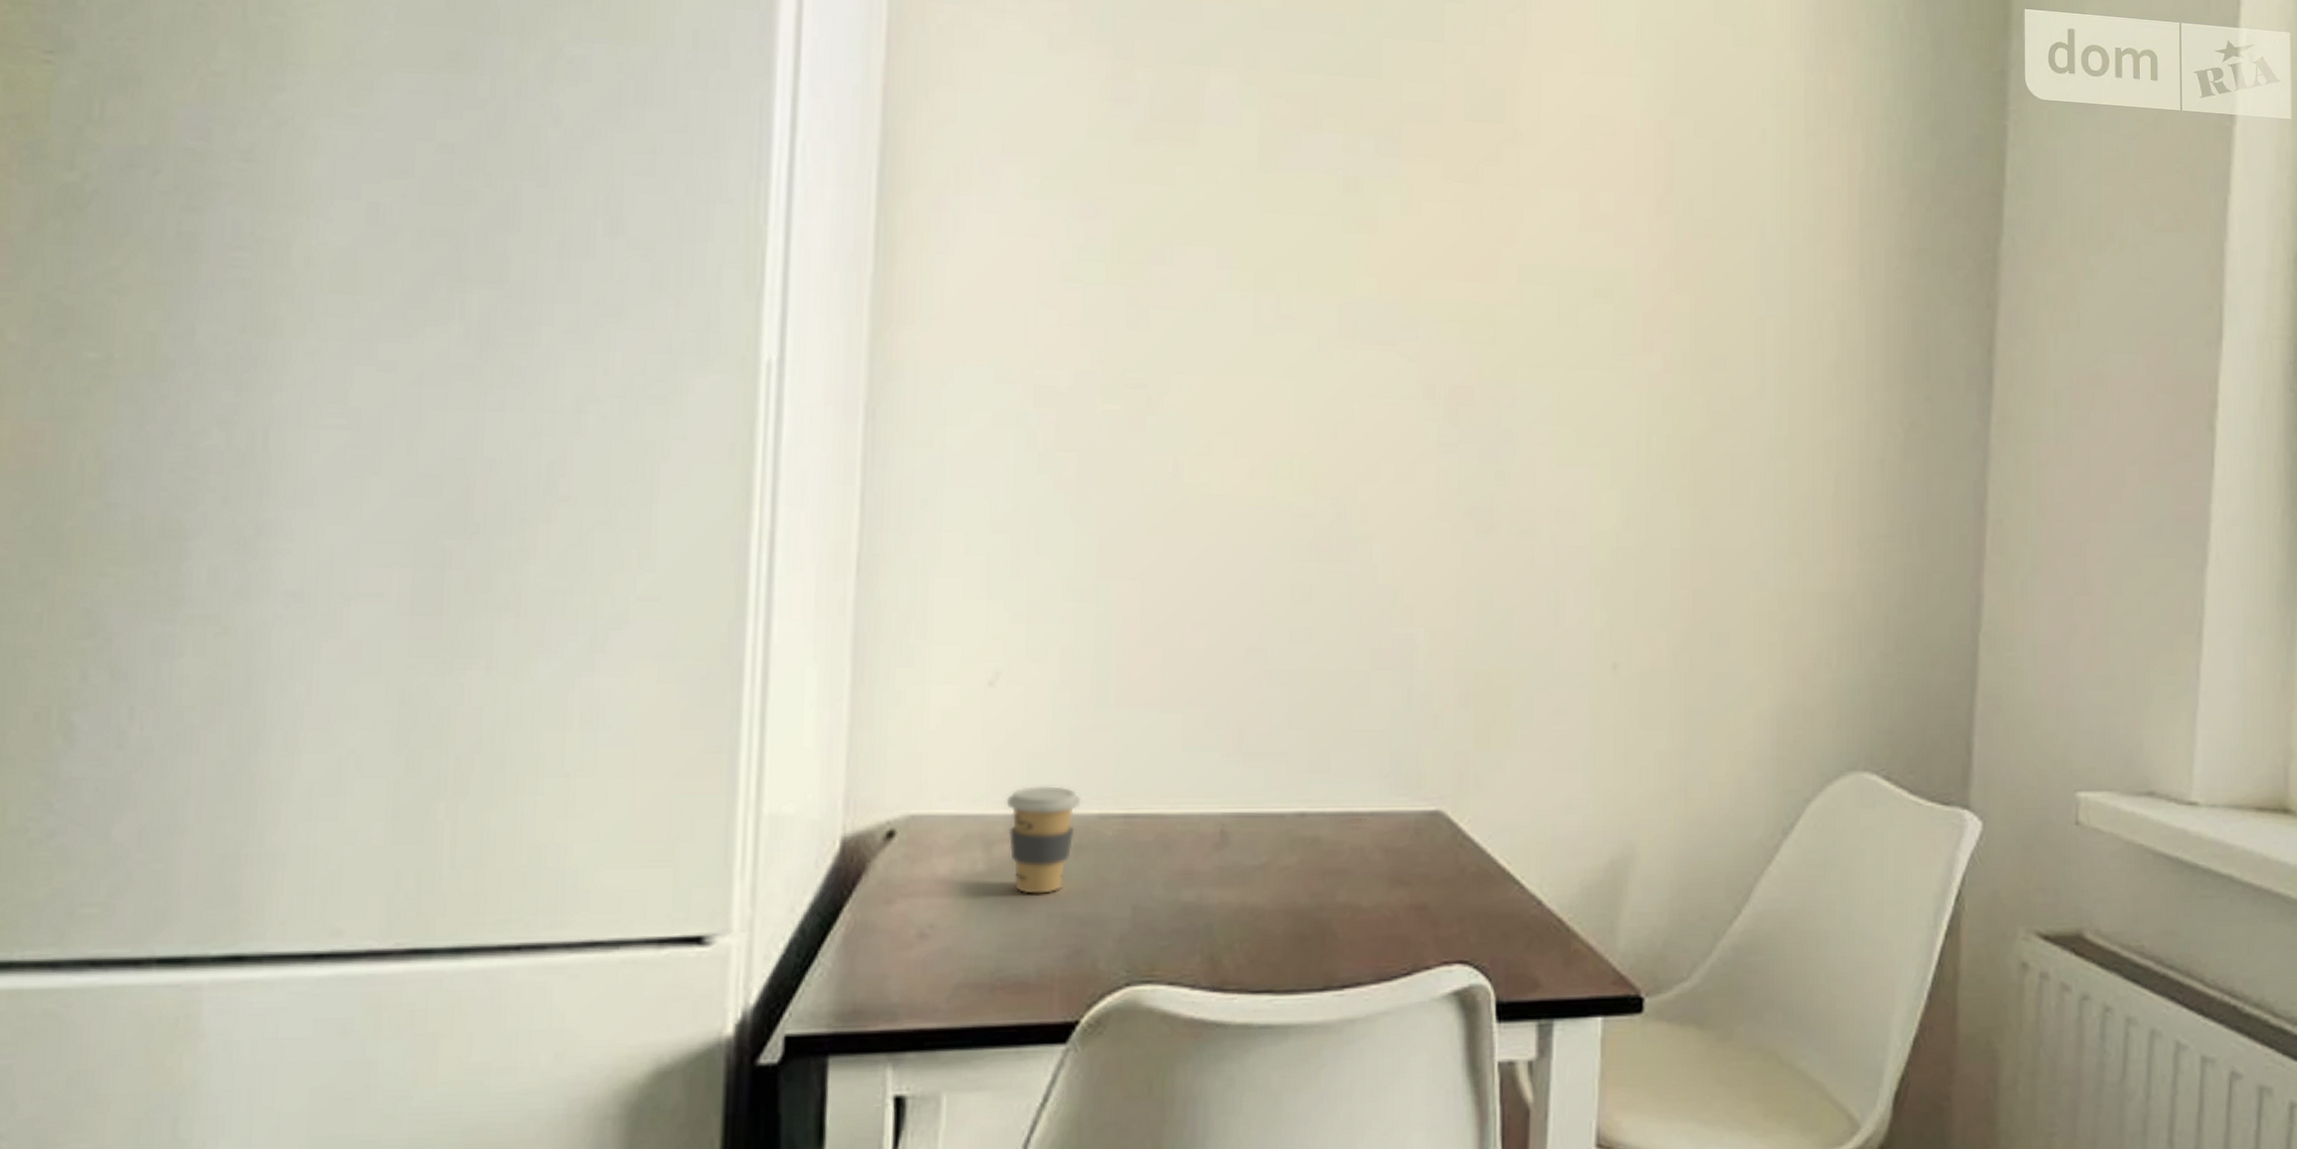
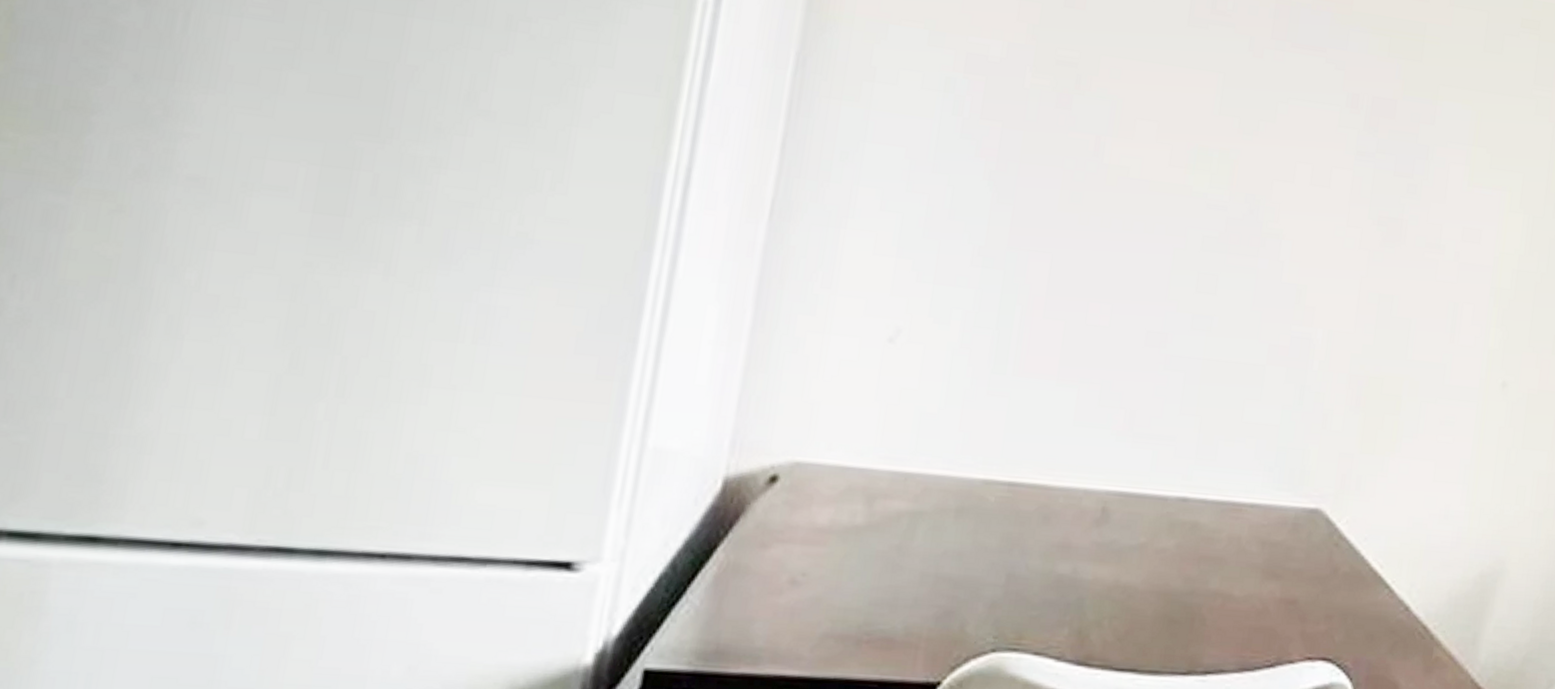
coffee cup: present [1006,786,1081,894] -> none [890,444,968,553]

